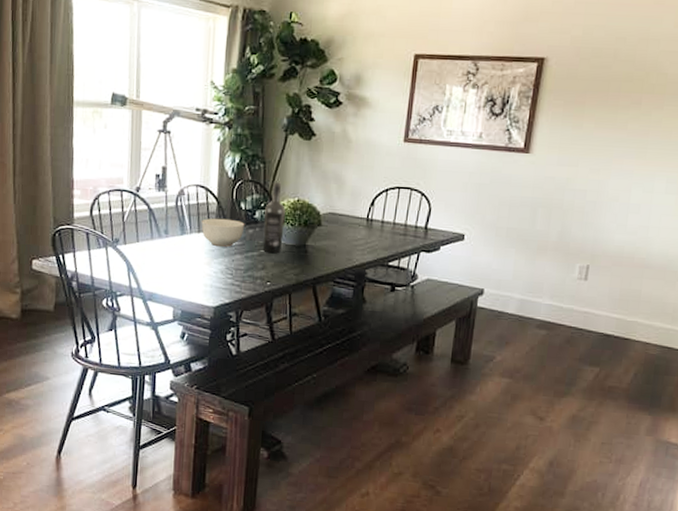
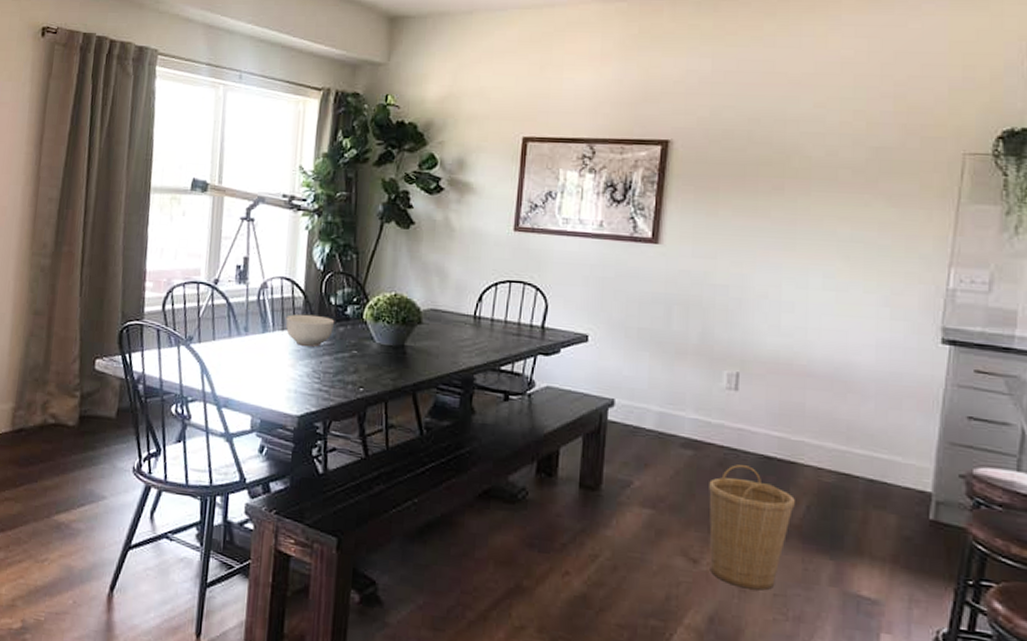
wine bottle: present [262,182,286,254] -> none [354,274,381,355]
basket: none [552,341,626,440] -> present [709,465,795,591]

